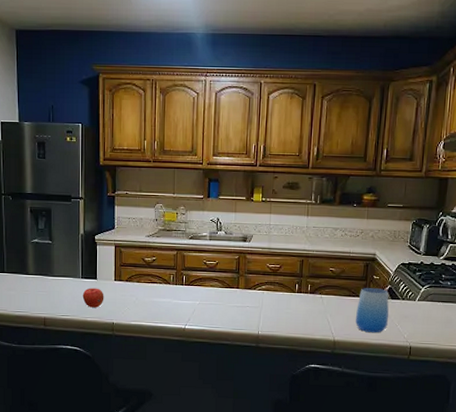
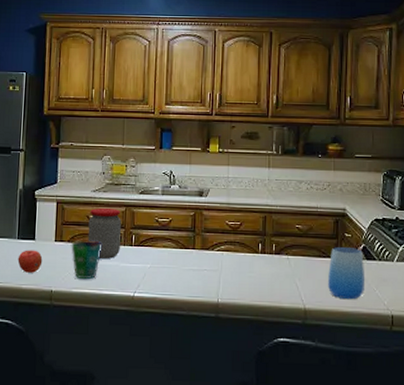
cup: none [129,279,157,314] -> present [71,240,103,280]
jar: none [143,251,173,296] -> present [88,207,121,259]

